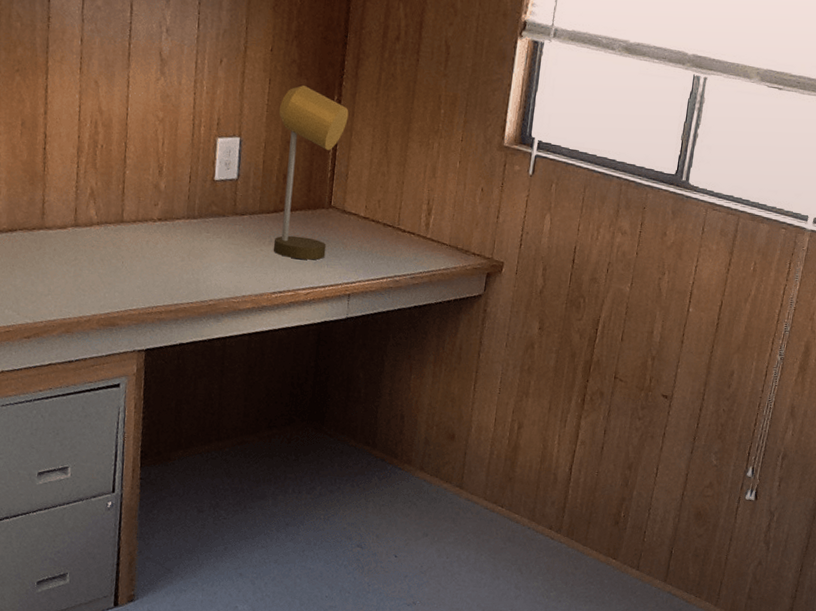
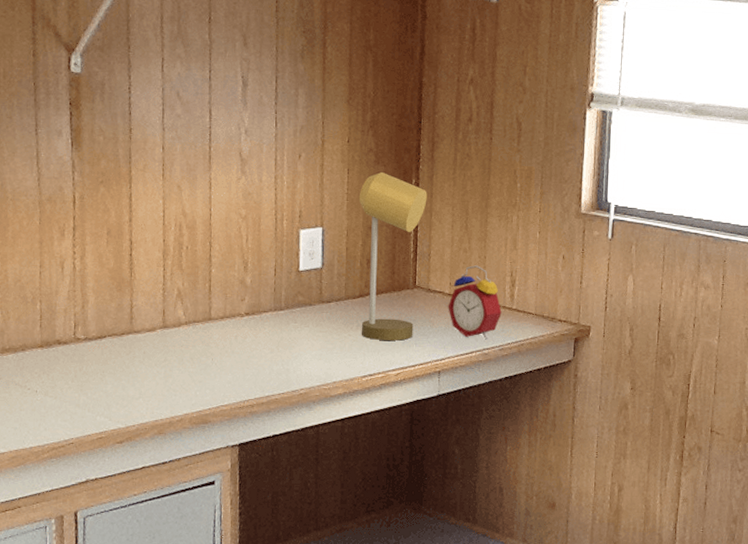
alarm clock: none [362,190,416,266] -> present [448,265,502,339]

